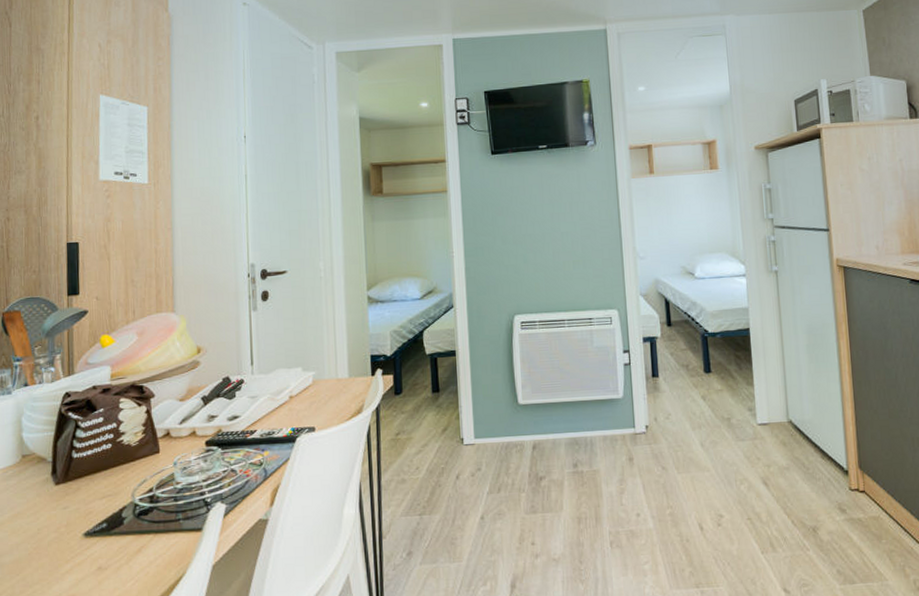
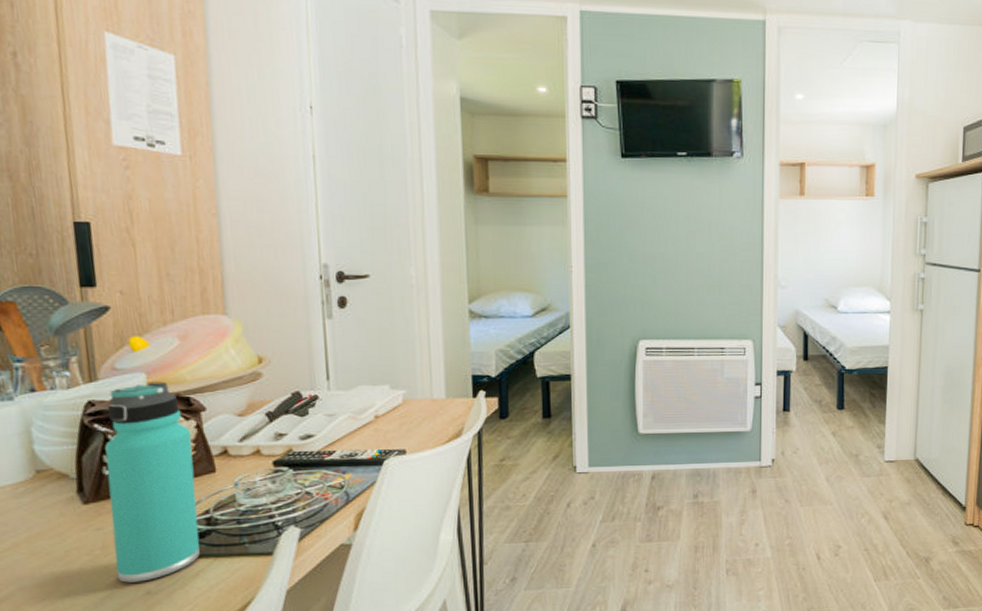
thermos bottle: none [75,373,144,559] -> present [105,381,200,583]

